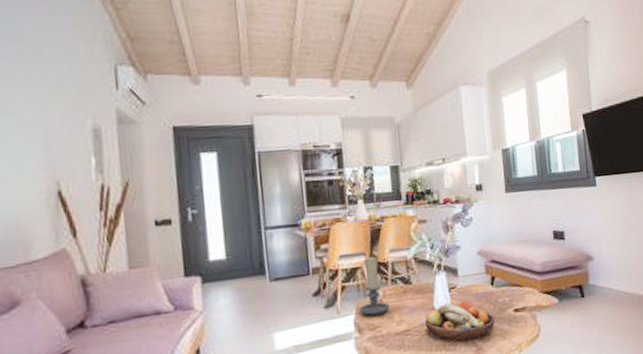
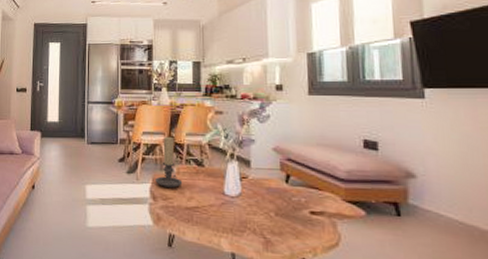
fruit bowl: present [425,300,495,341] -> none [214,191,287,231]

